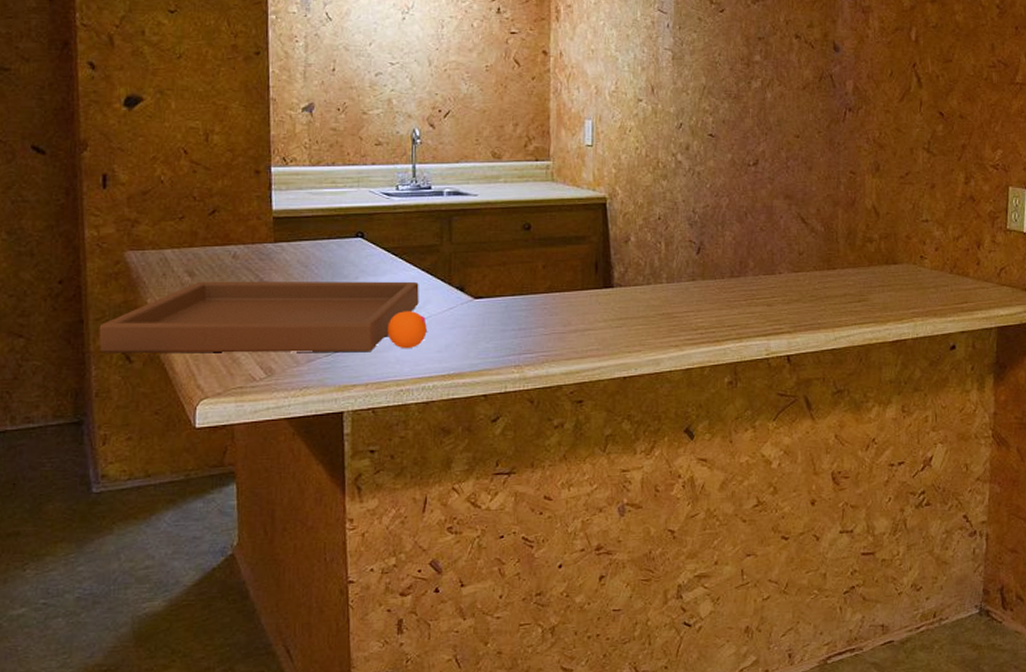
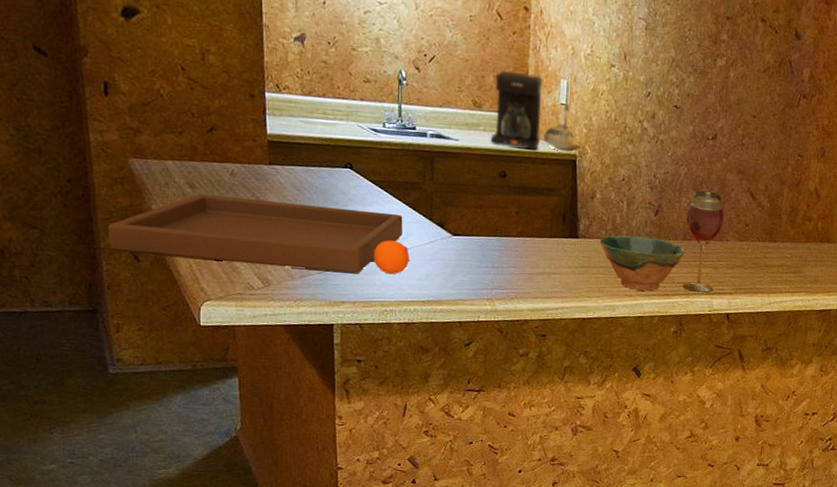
coffee maker: none [511,117,567,197] -> present [490,71,543,150]
teakettle: none [570,144,615,195] -> present [544,103,585,152]
bowl: none [637,278,734,339] -> present [599,235,686,291]
wineglass: none [733,221,774,334] -> present [683,190,724,292]

